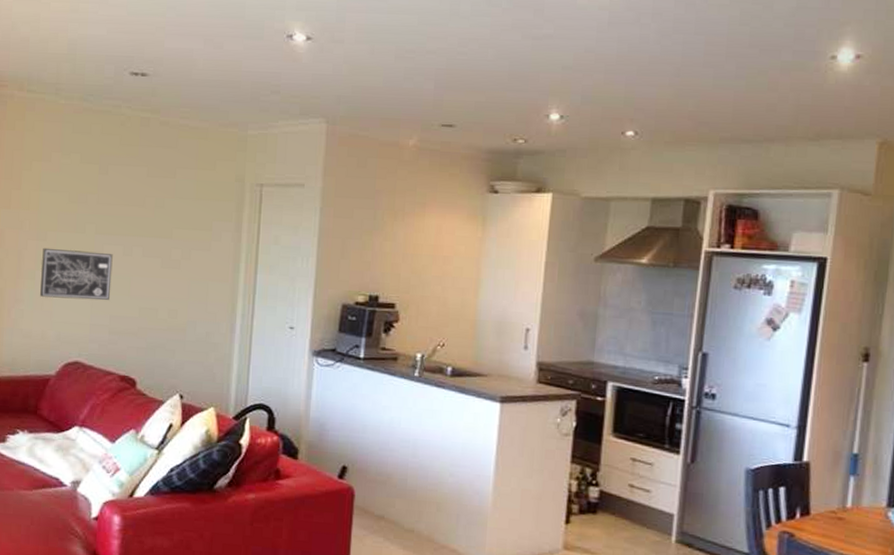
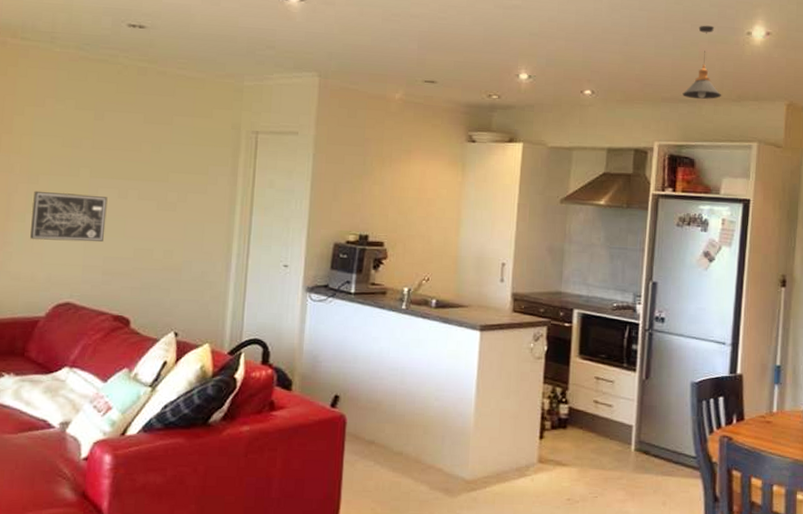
pendant light: none [746,49,795,139] -> present [682,25,721,99]

